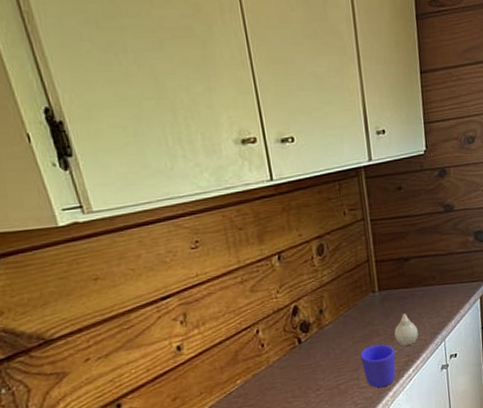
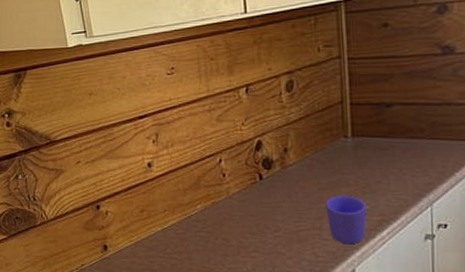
vase: present [394,312,419,346] -> none [367,165,397,203]

